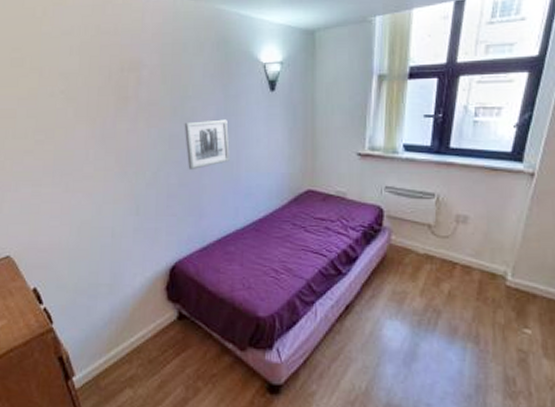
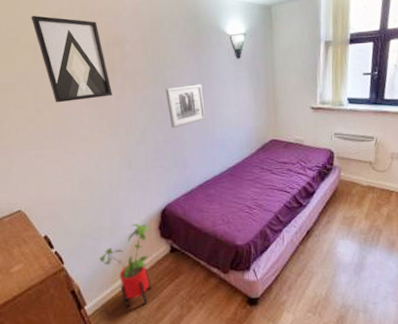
wall art: none [39,34,123,134] -> present [31,15,112,103]
house plant: none [94,282,158,383] -> present [99,224,152,308]

